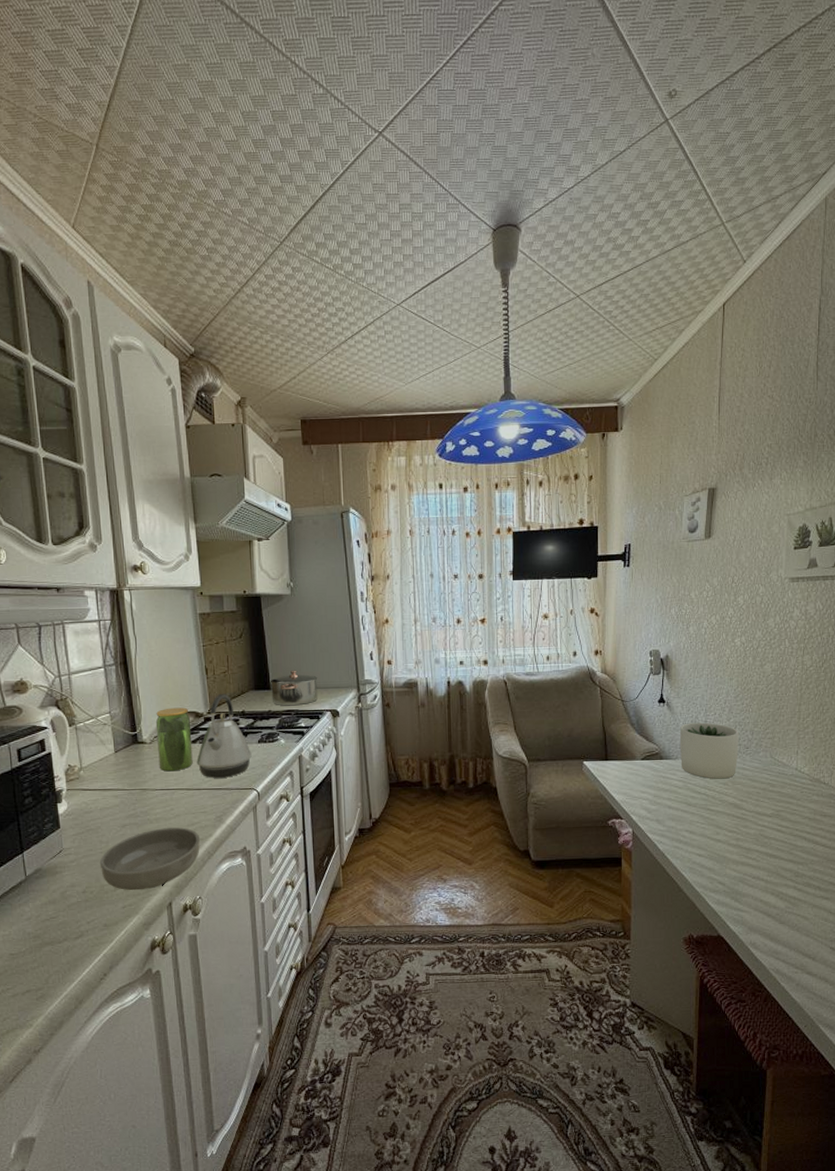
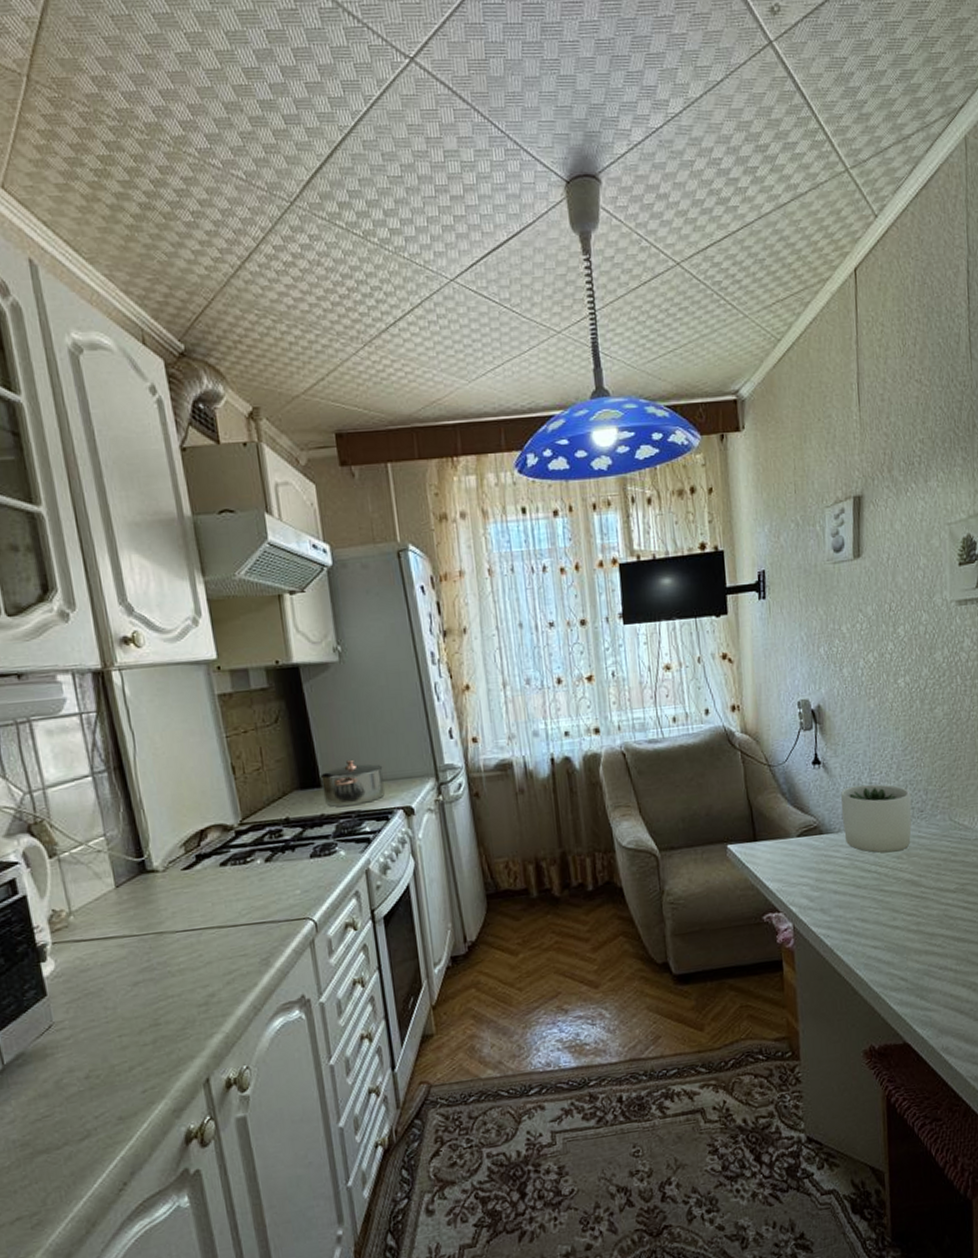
bowl: present [99,827,201,891] -> none [105,978,243,1069]
jar: present [155,707,193,772] -> none [168,819,225,907]
kettle: present [196,693,252,778] -> none [229,796,303,910]

